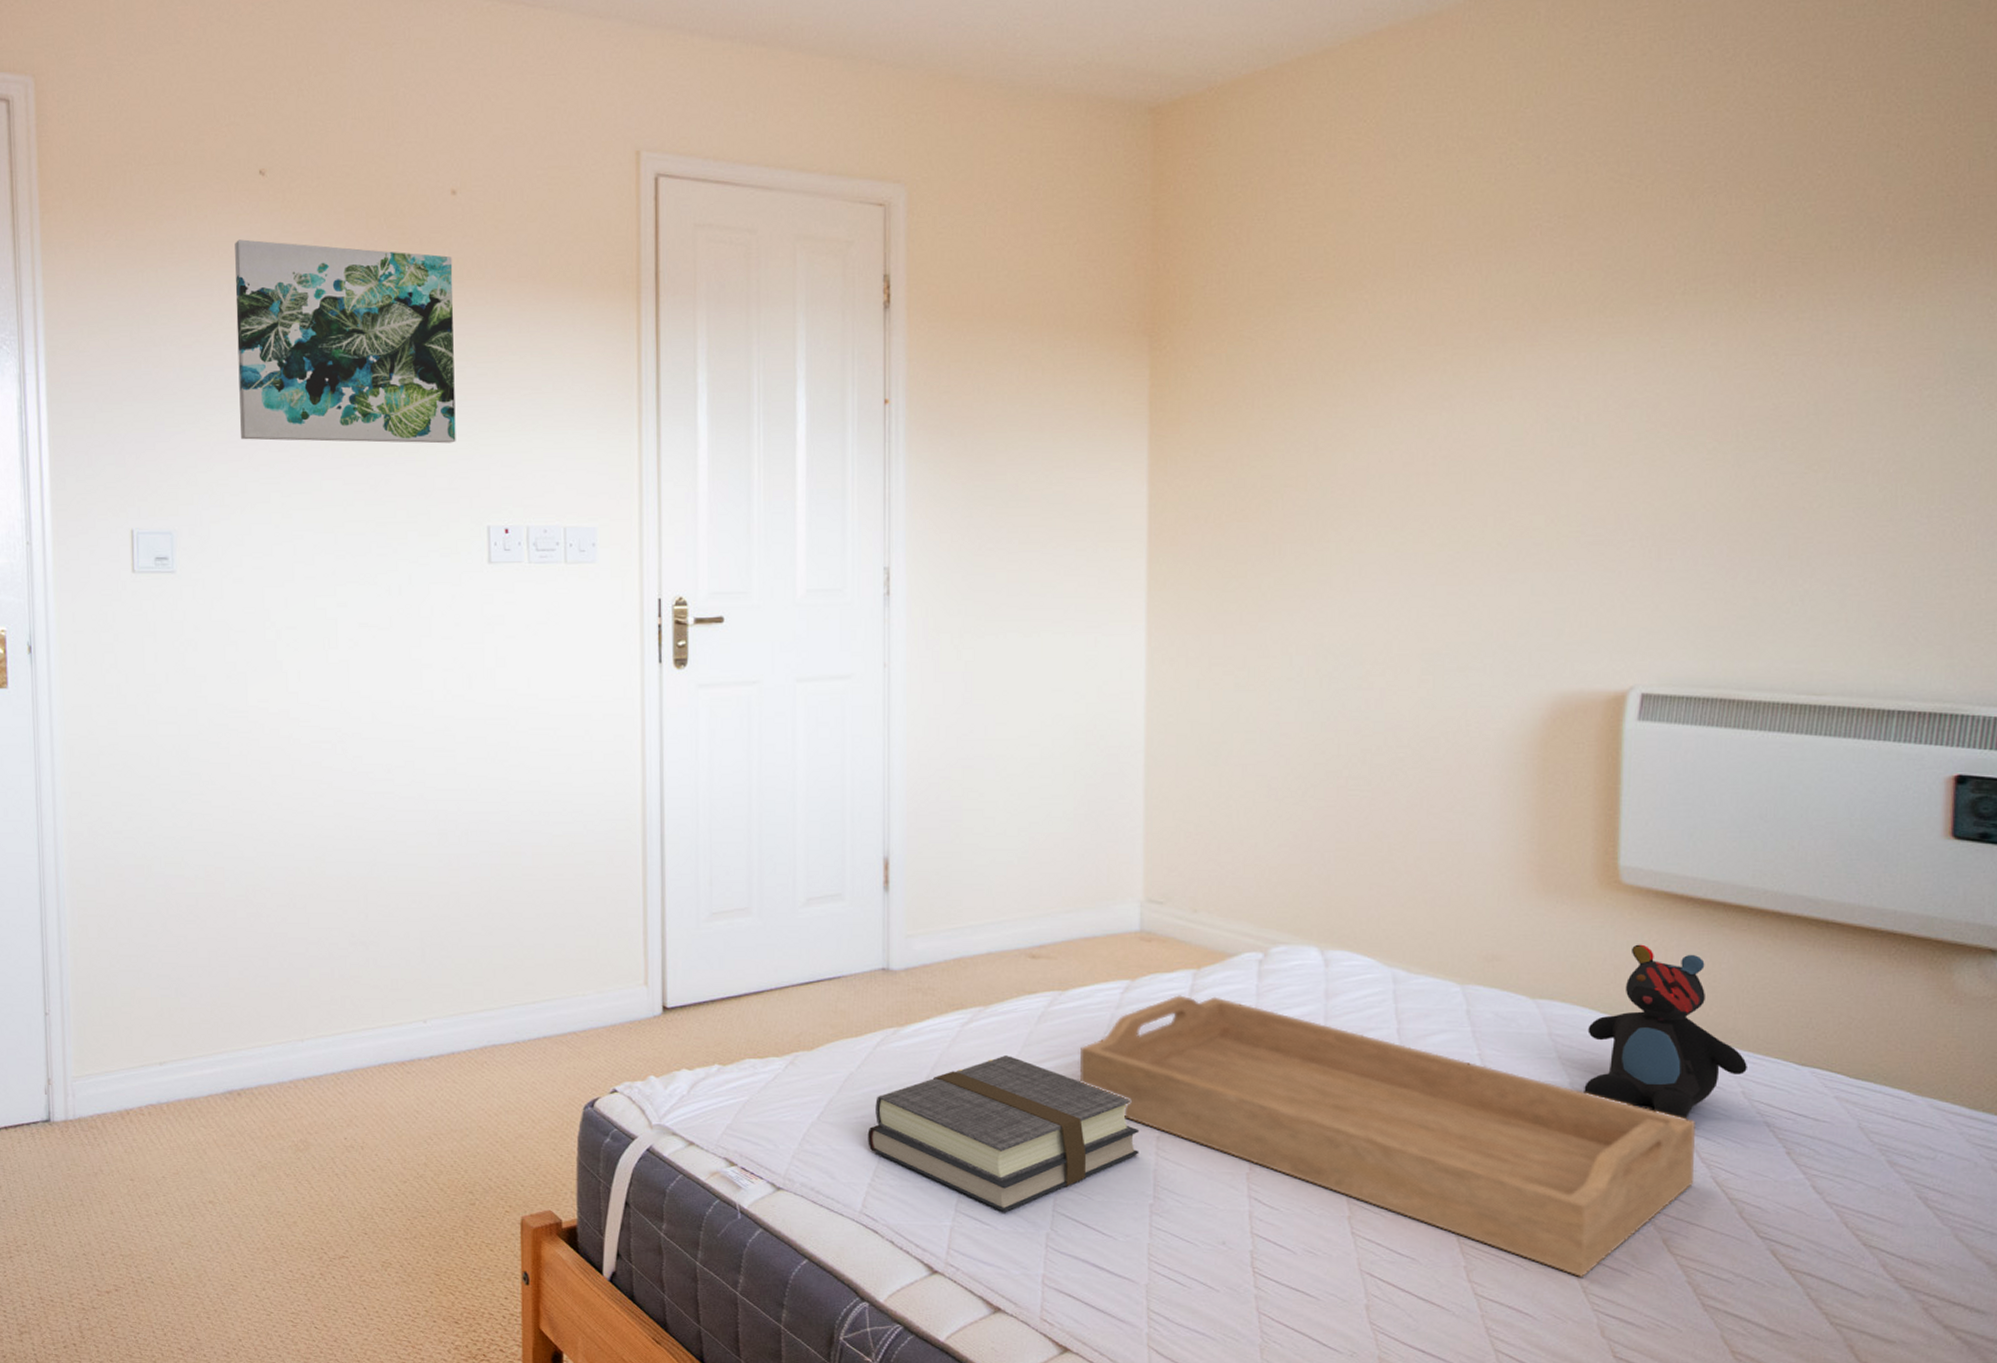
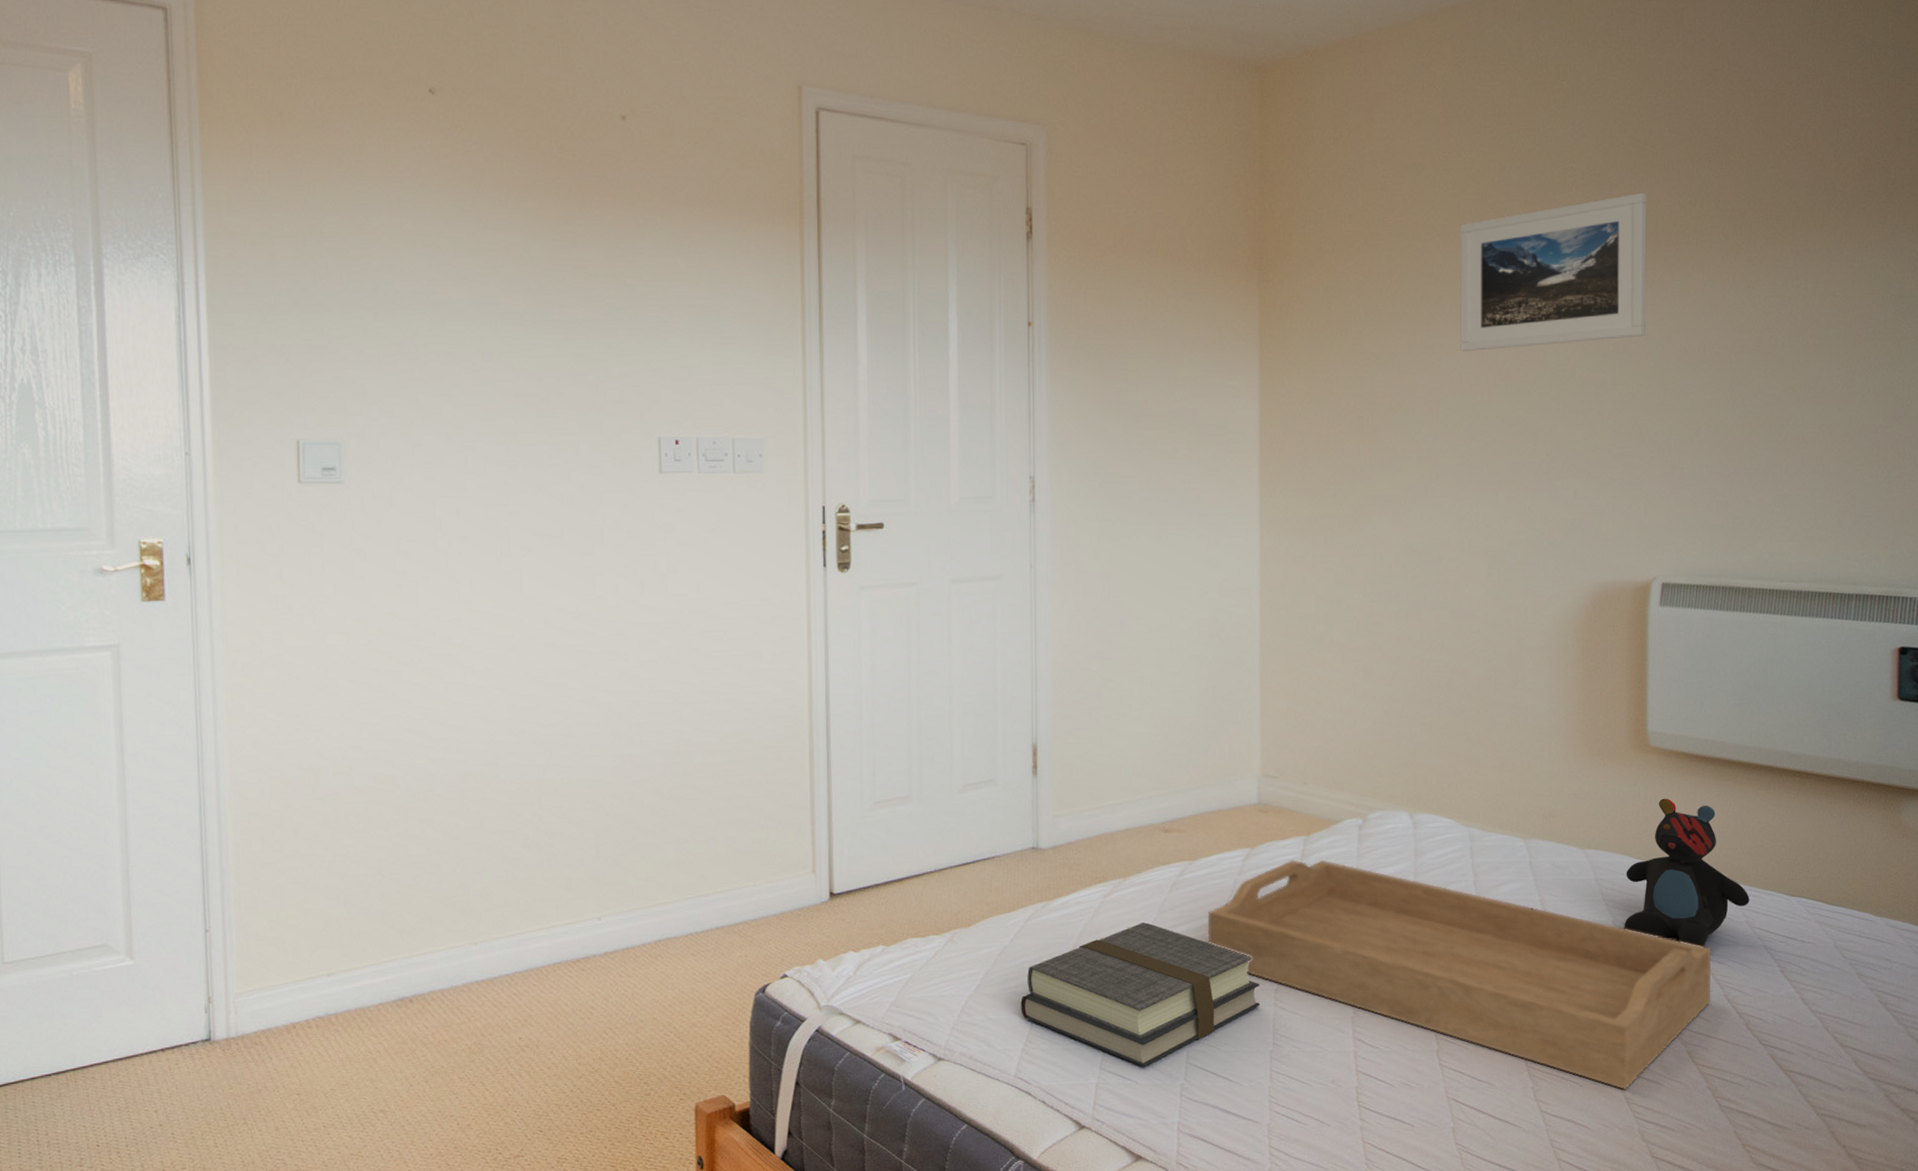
wall art: present [235,239,456,444] -> none [404,156,627,358]
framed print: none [1391,235,1632,425] -> present [1460,192,1647,351]

